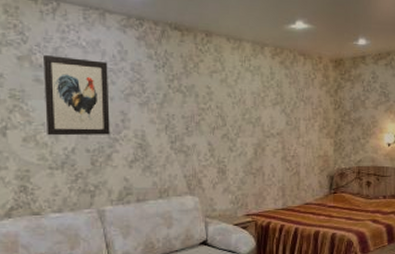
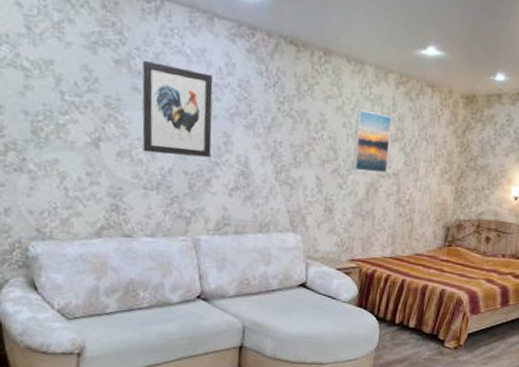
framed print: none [239,80,271,134] -> present [353,109,392,174]

